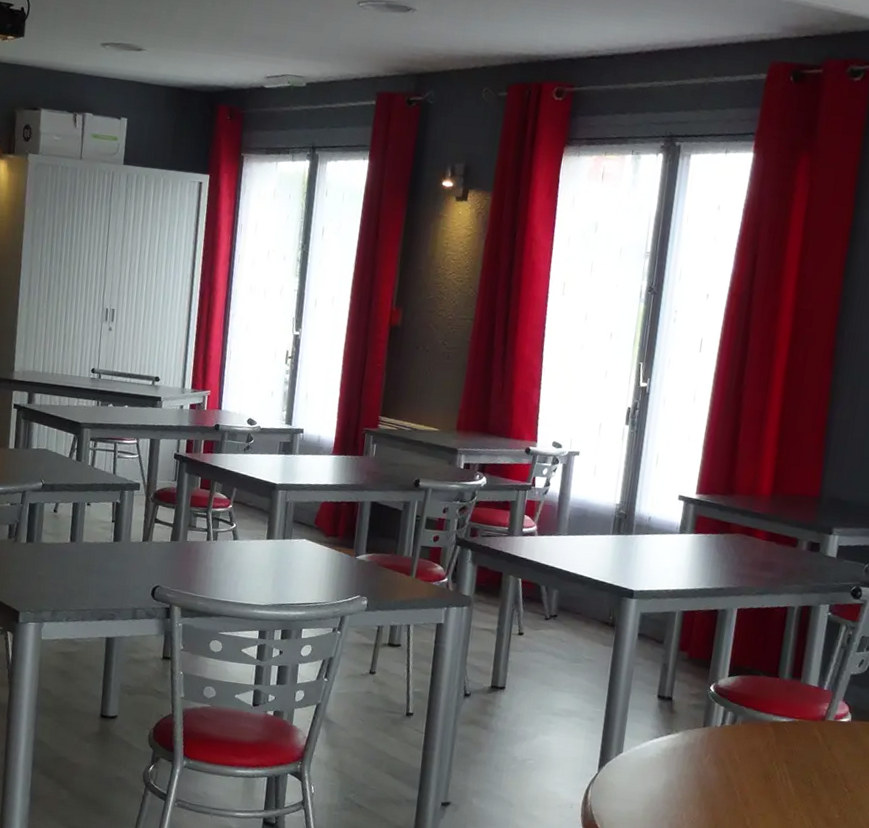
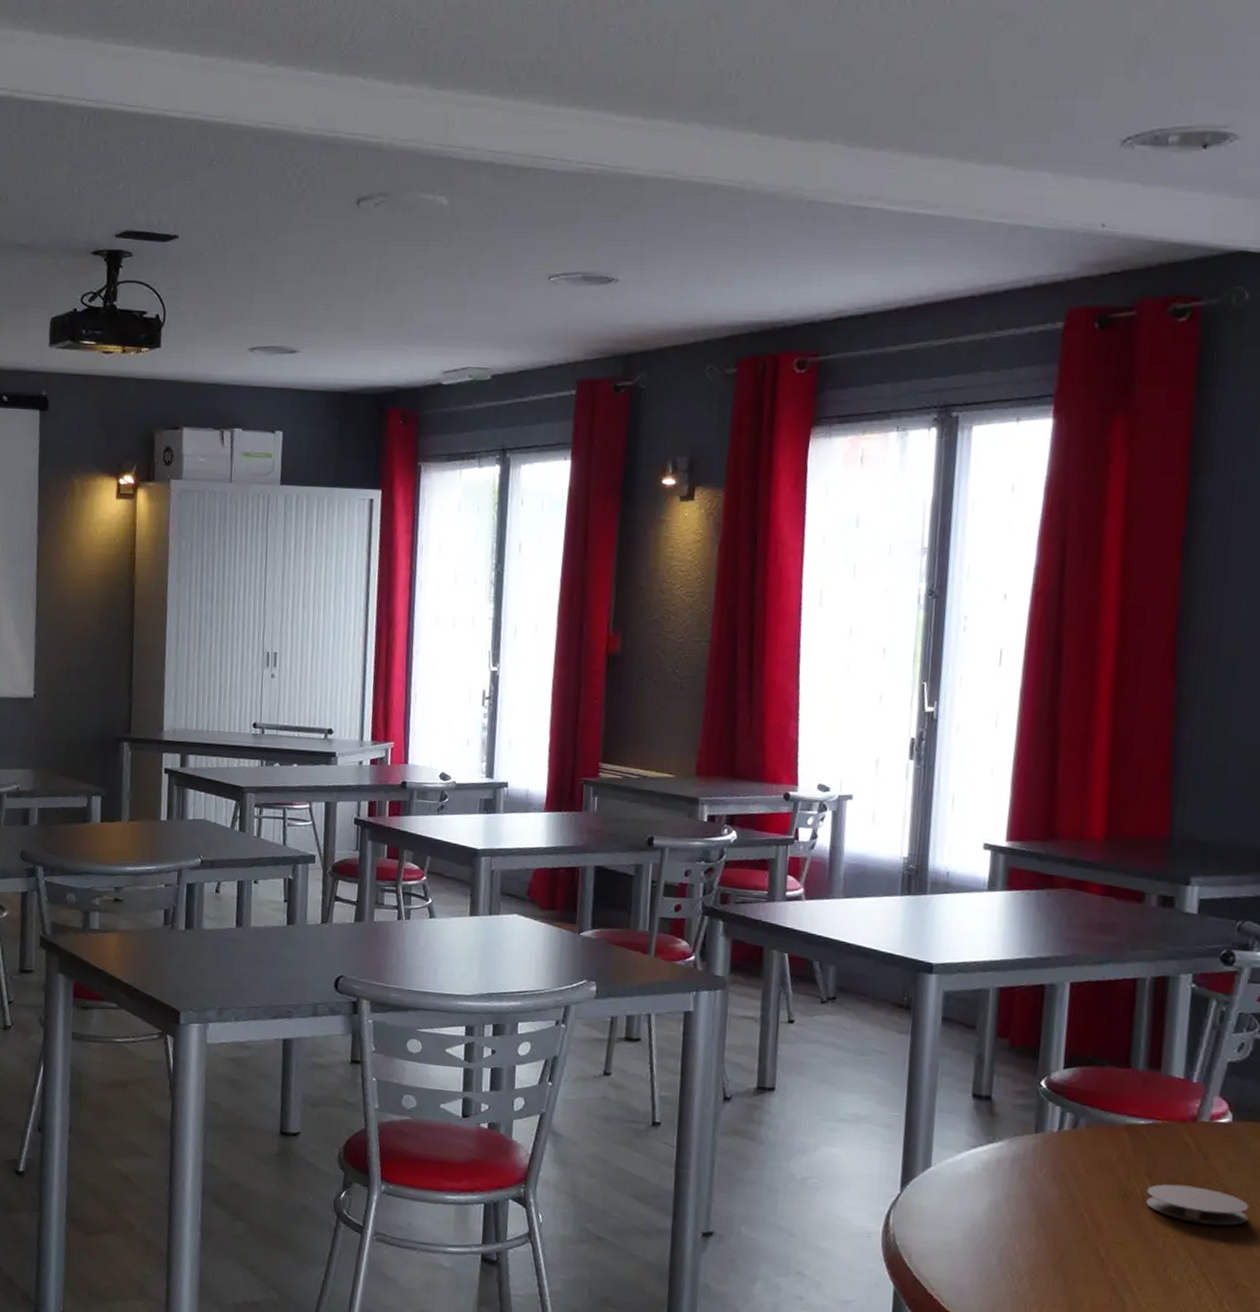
coaster: none [782,769,859,802] -> present [1145,1184,1249,1226]

